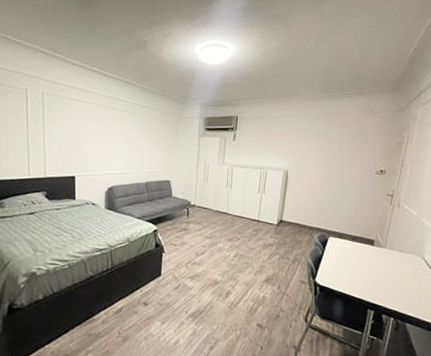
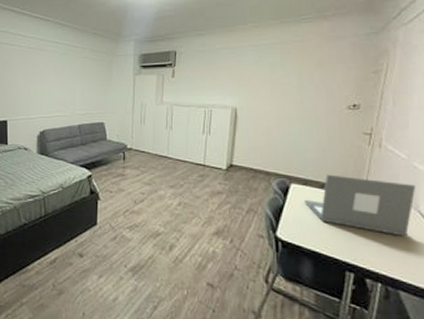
laptop: none [339,229,423,280] -> present [305,174,416,237]

